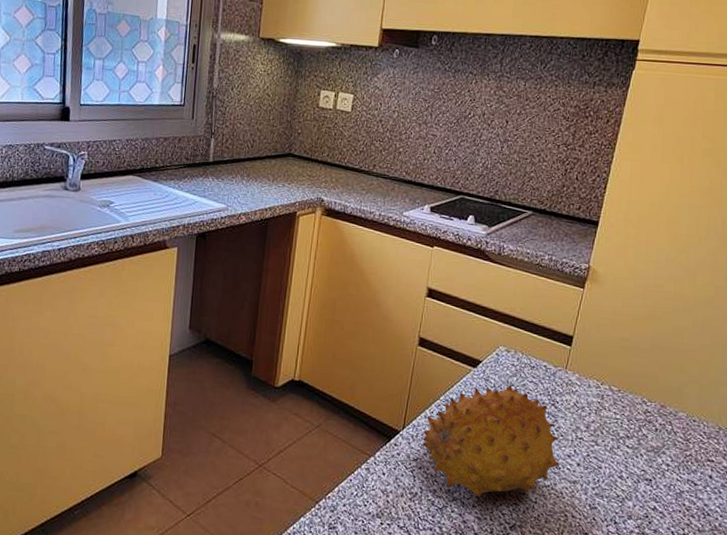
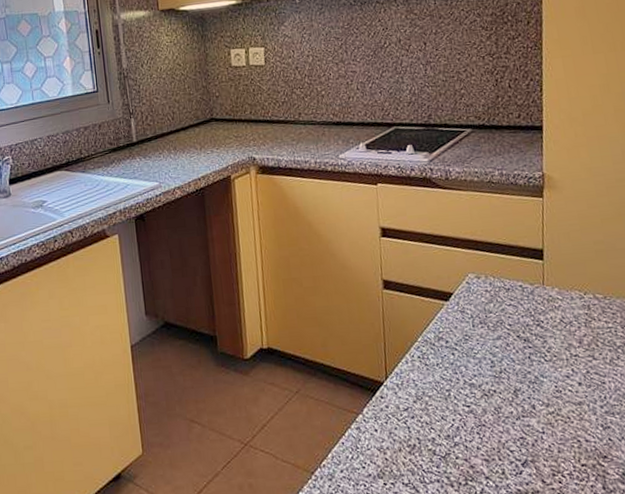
fruit: present [422,385,560,498] -> none [408,313,560,439]

